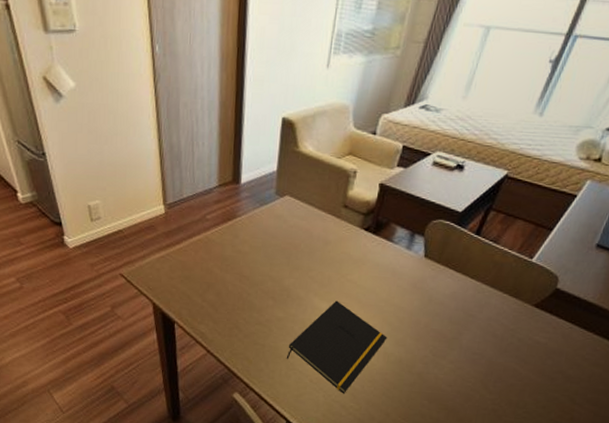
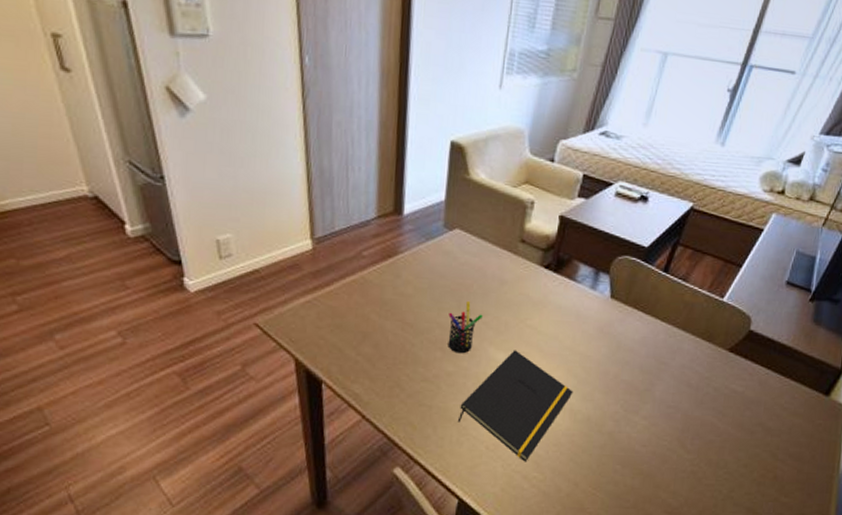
pen holder: none [278,259,309,303] -> present [448,302,483,354]

